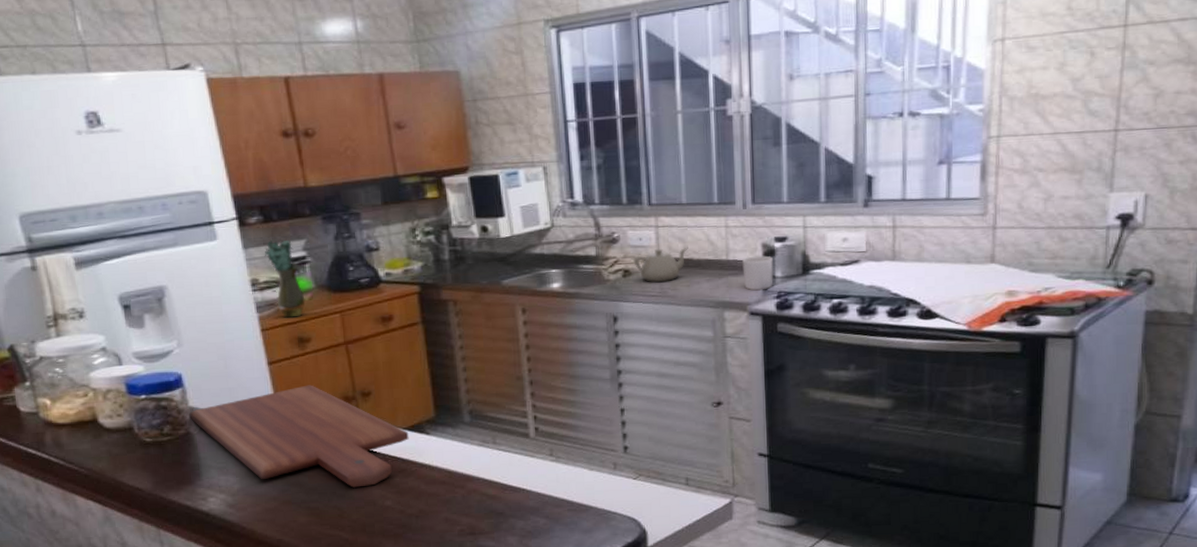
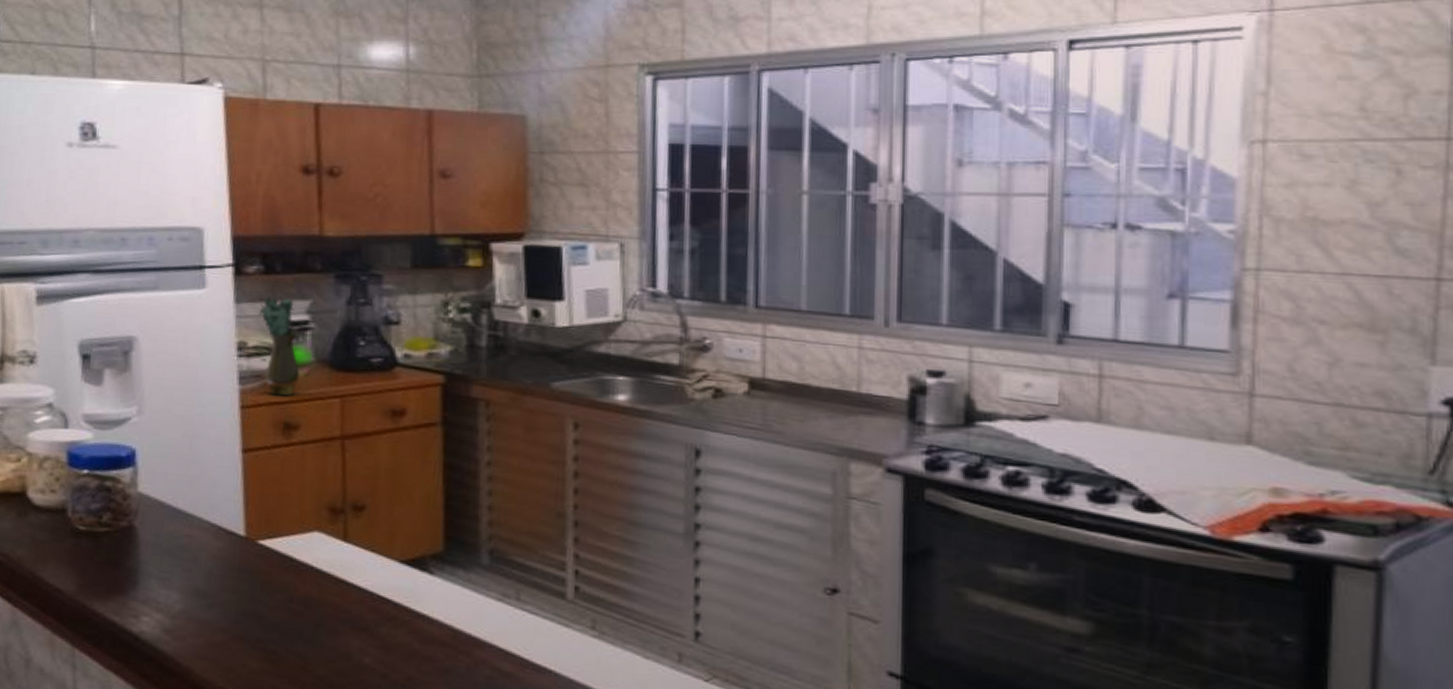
cutting board: present [189,385,409,488] -> none [136,485,407,633]
teapot: present [633,248,688,283] -> none [729,365,805,411]
mug: present [742,255,773,291] -> none [879,391,923,440]

